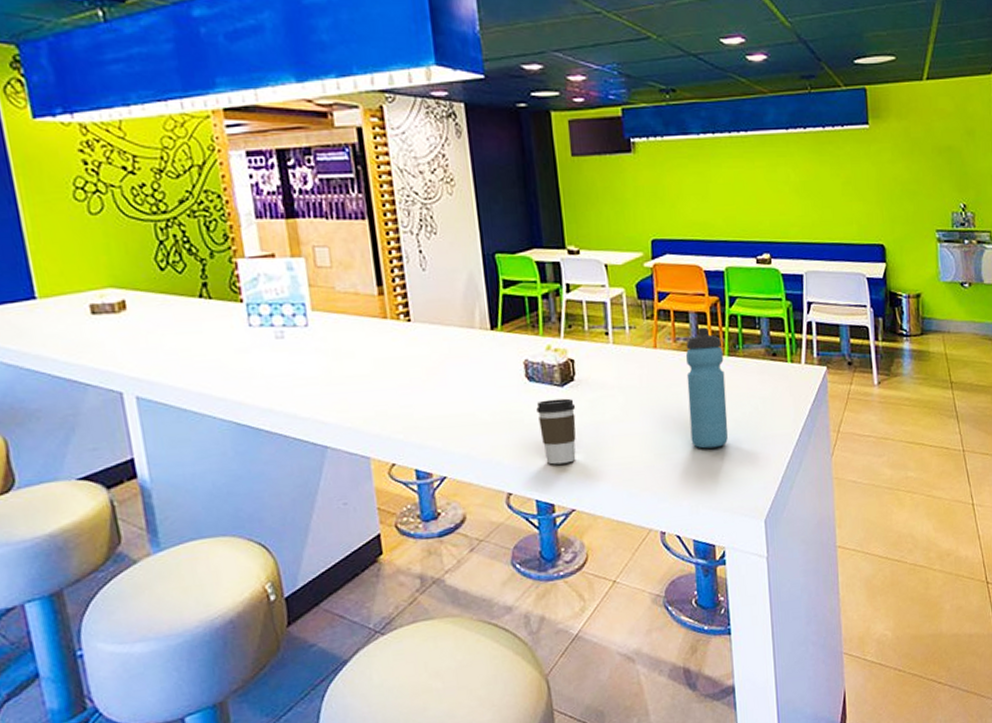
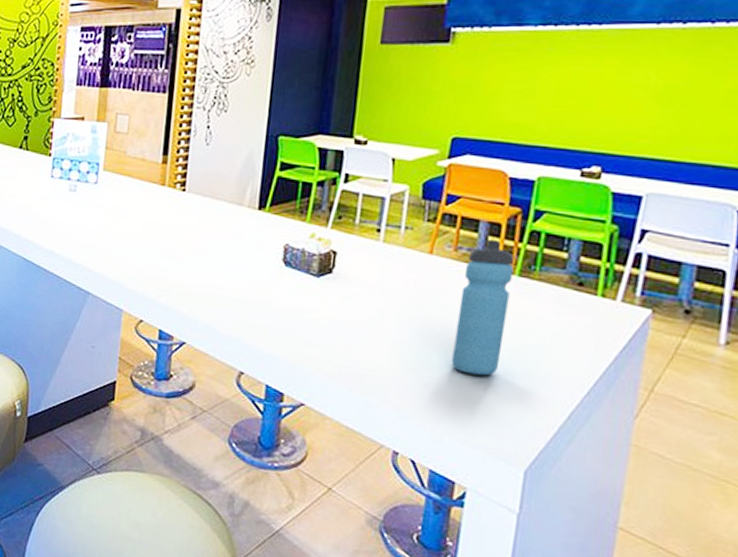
coffee cup: present [536,398,576,465] -> none [285,287,328,356]

